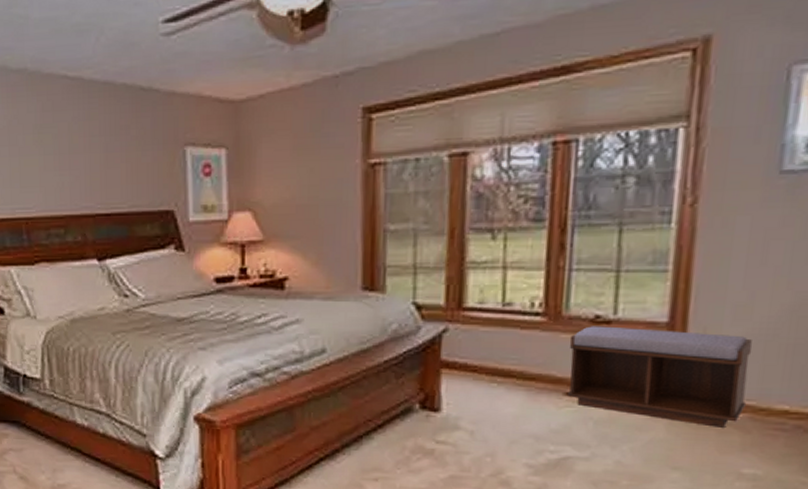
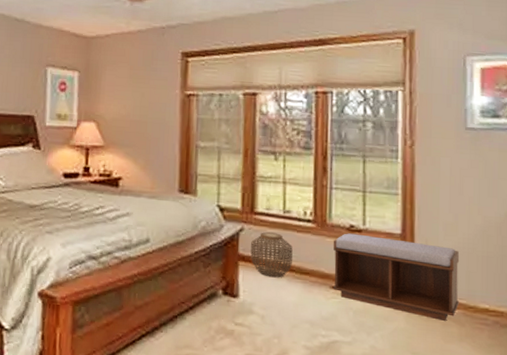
woven basket: none [457,332,514,386] -> present [250,232,293,278]

